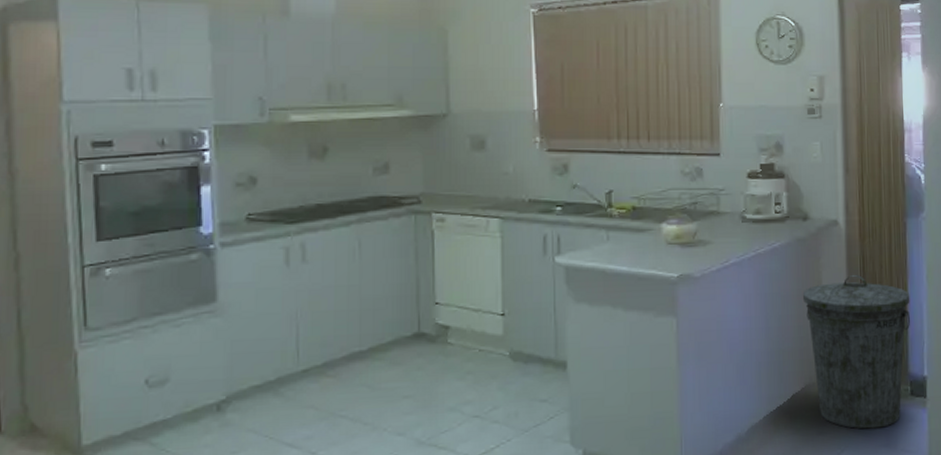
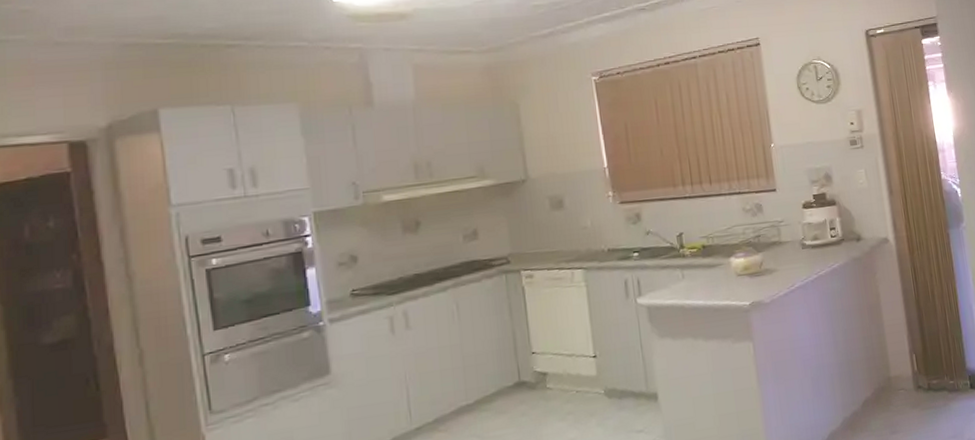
trash can: present [802,275,910,429] -> none [863,285,964,425]

